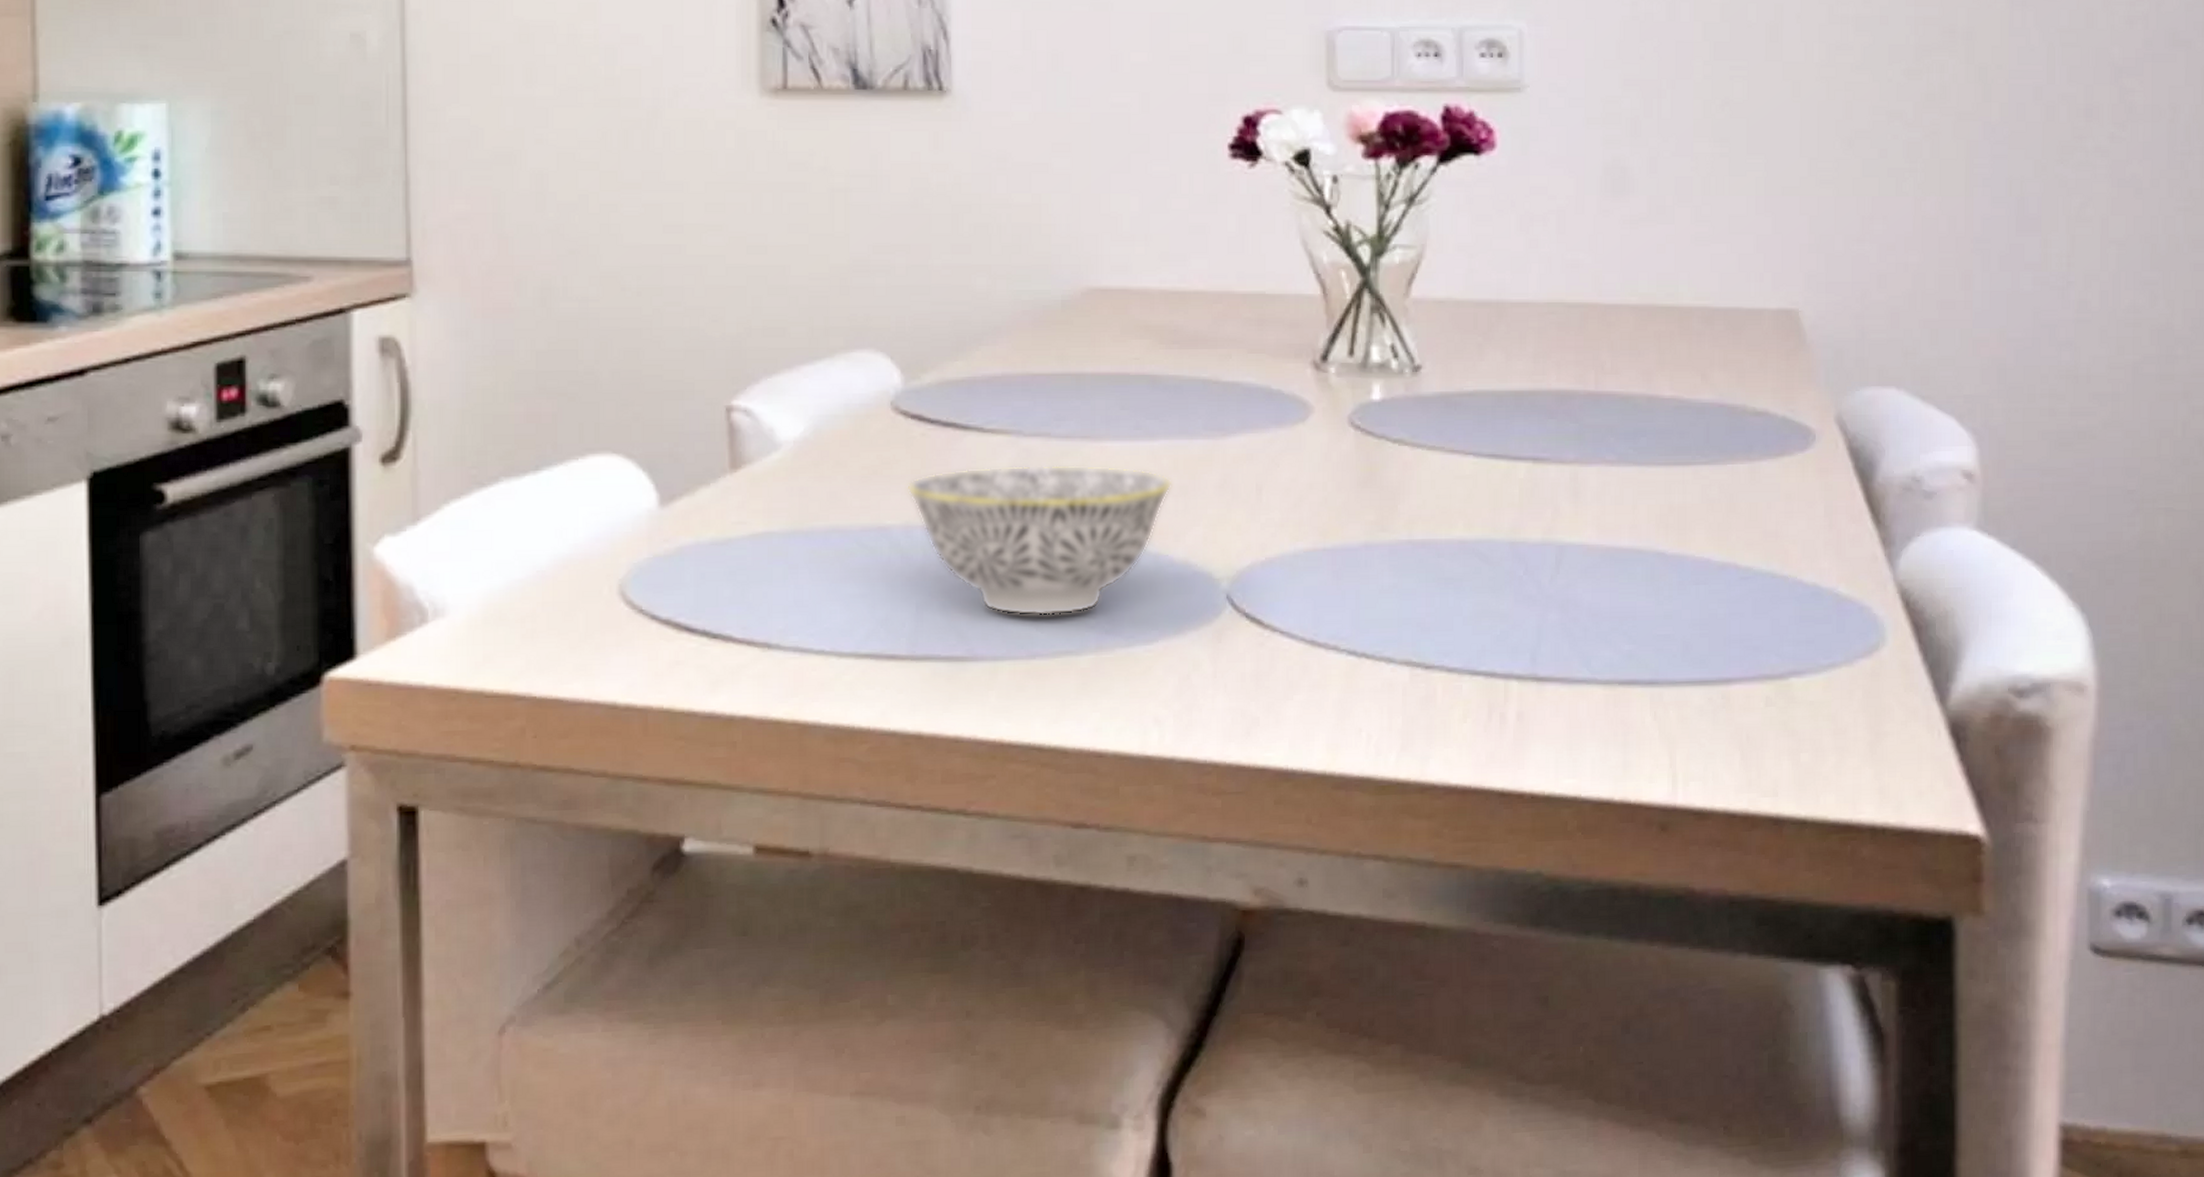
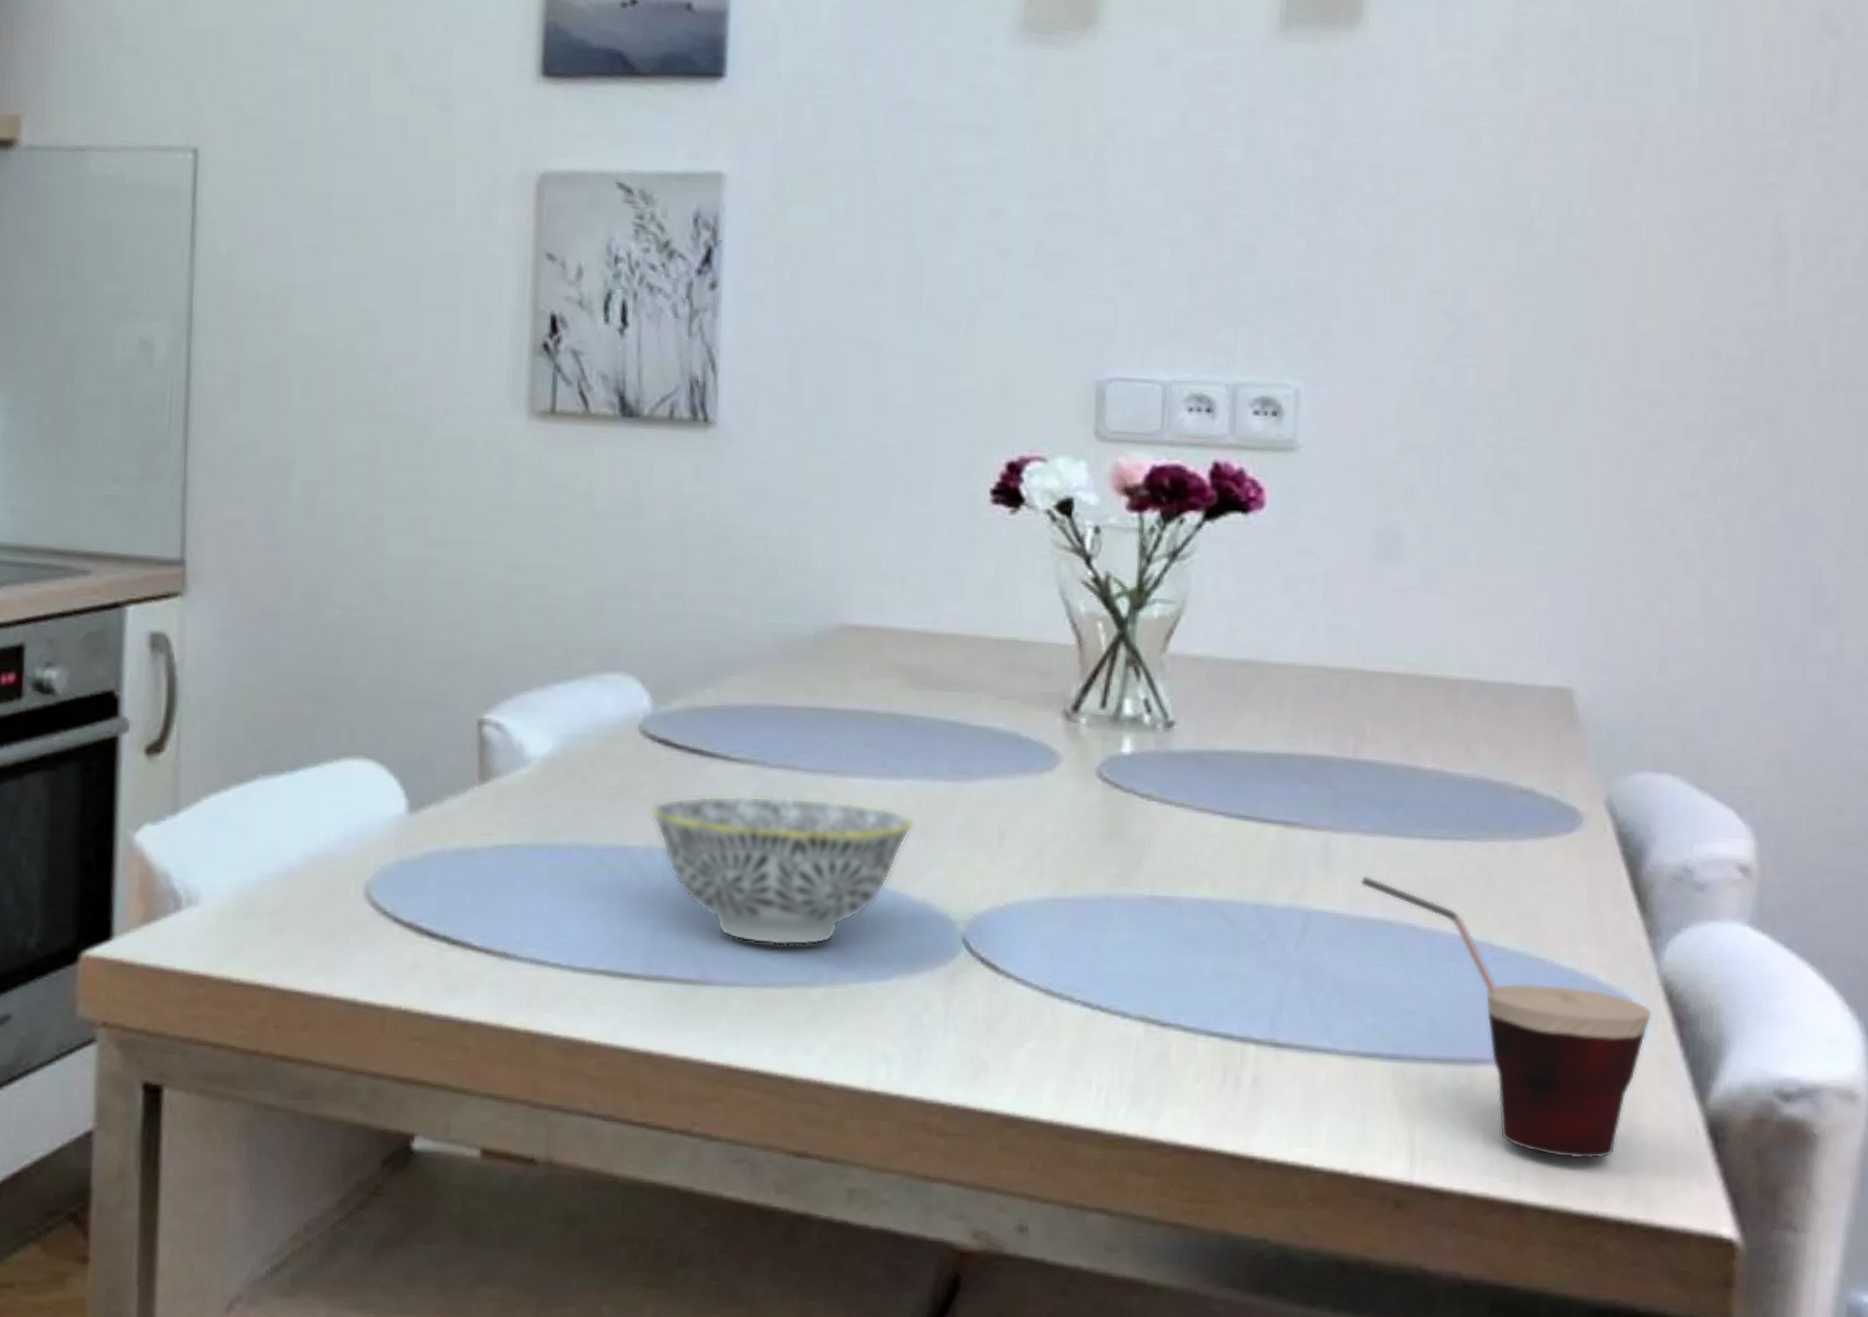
cup: none [1609,505,1892,769] -> present [1360,875,1653,1159]

